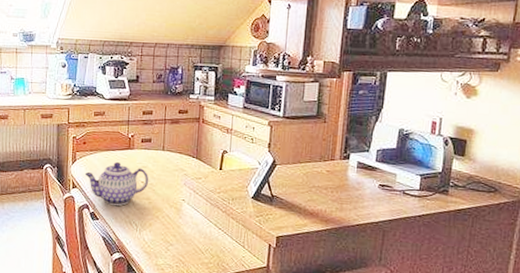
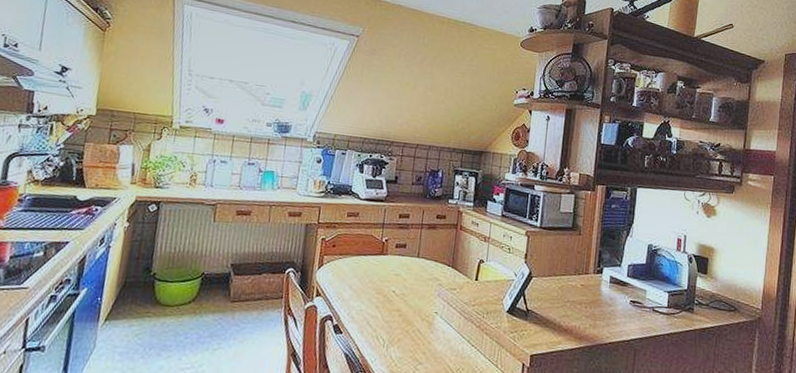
teapot: present [84,161,149,206] -> none [331,267,401,318]

